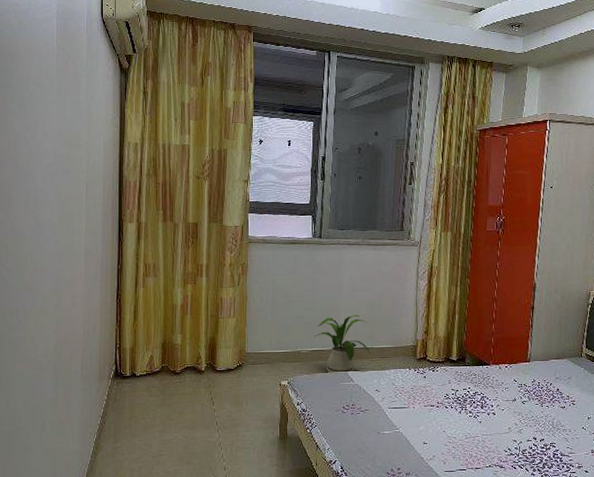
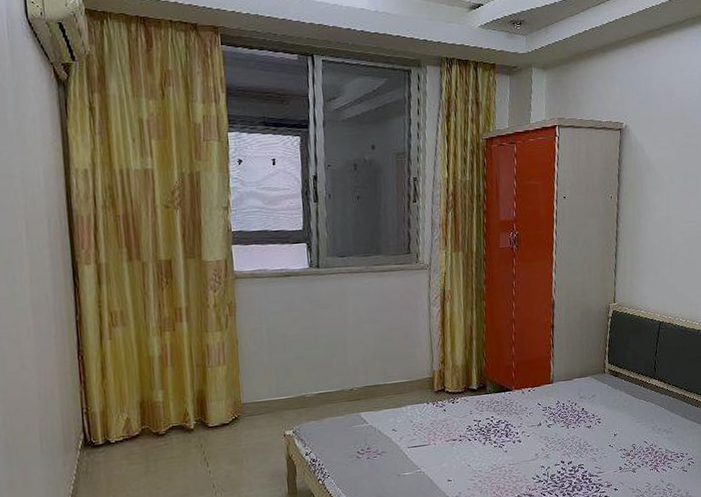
house plant: present [314,314,371,374] -> none [319,349,384,418]

